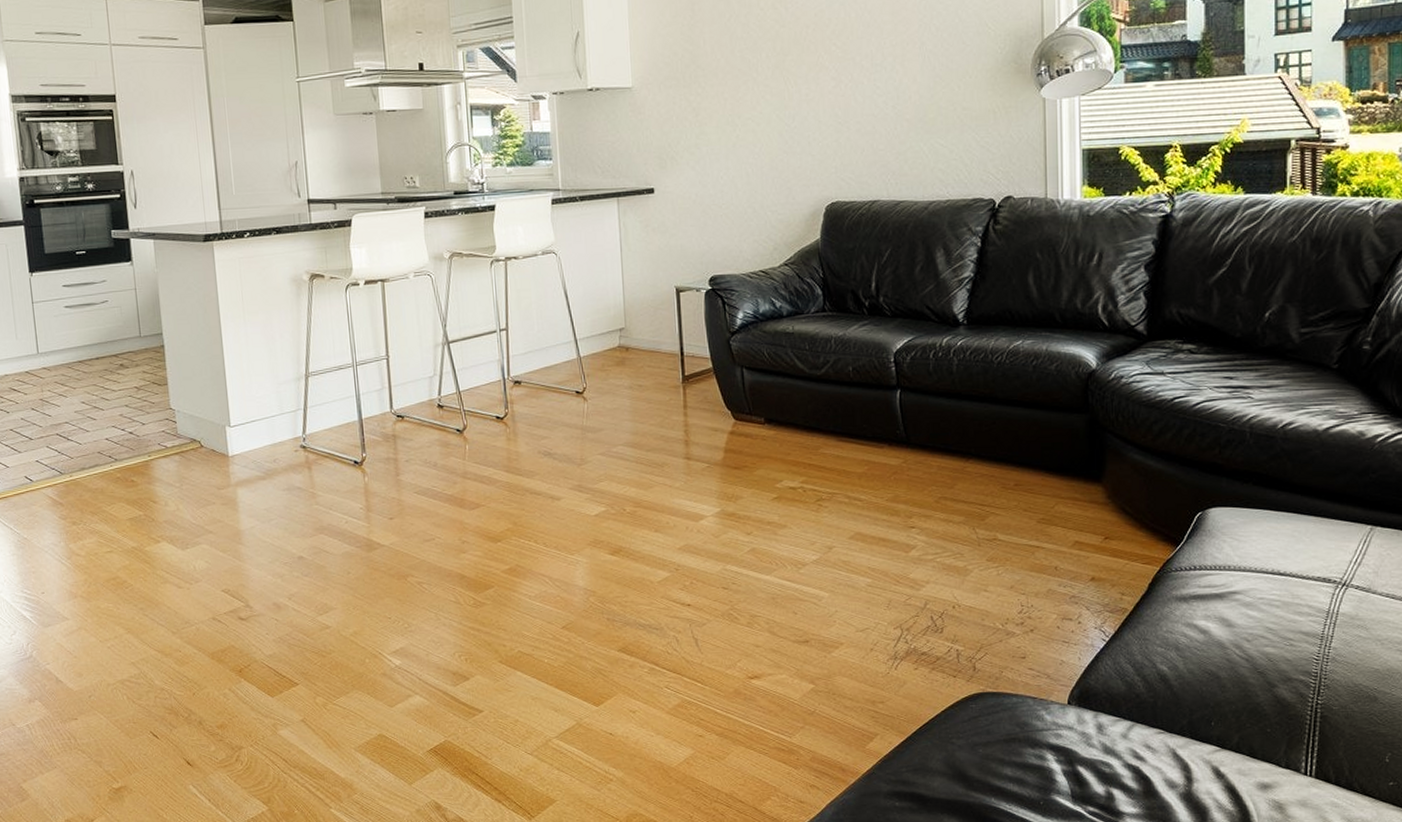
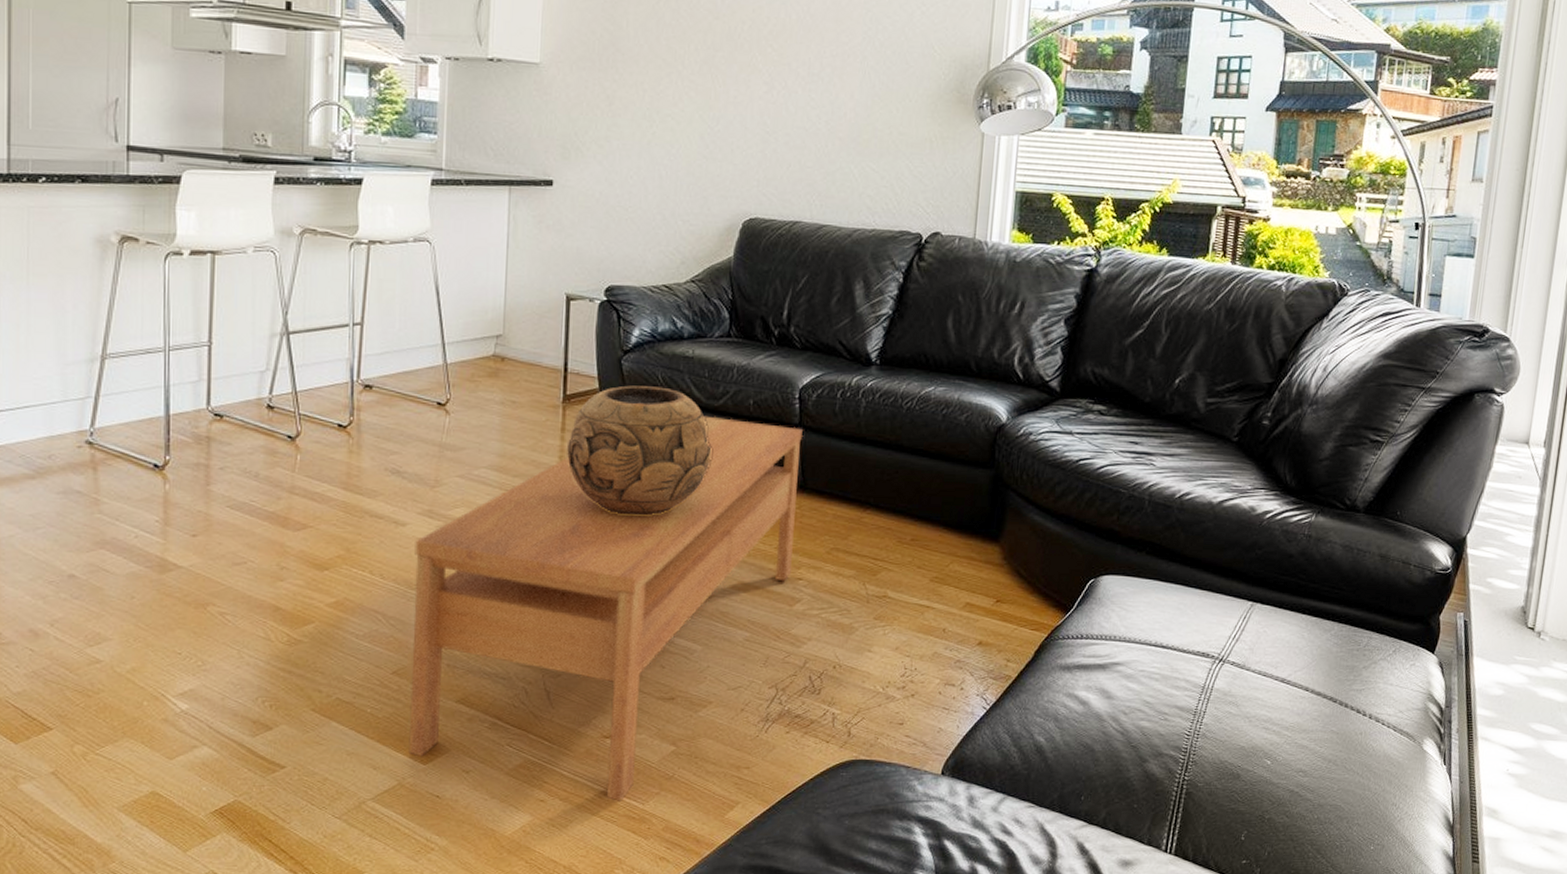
coffee table: none [569,384,904,735] -> present [408,415,804,801]
decorative bowl: none [689,362,820,479] -> present [566,385,712,516]

